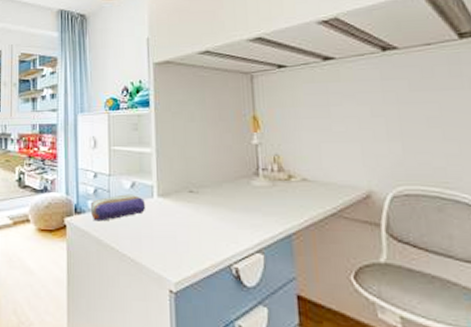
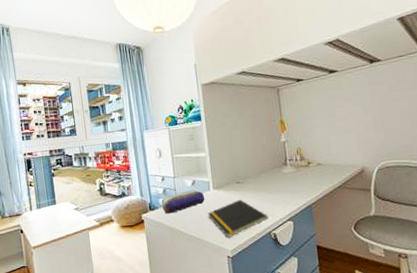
notepad: none [148,214,229,264] -> present [208,199,269,237]

